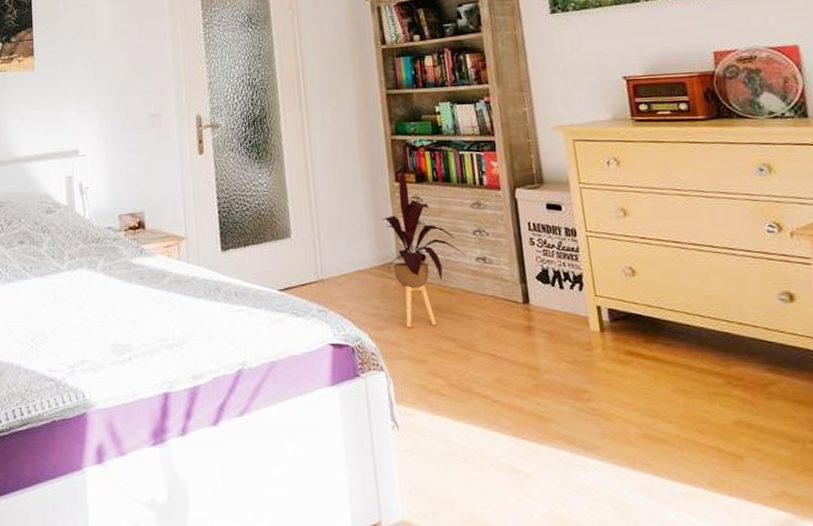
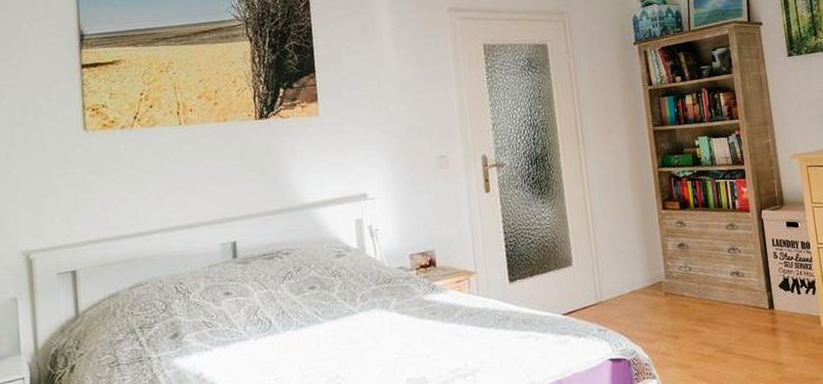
house plant: present [381,172,465,328] -> none [651,200,722,339]

